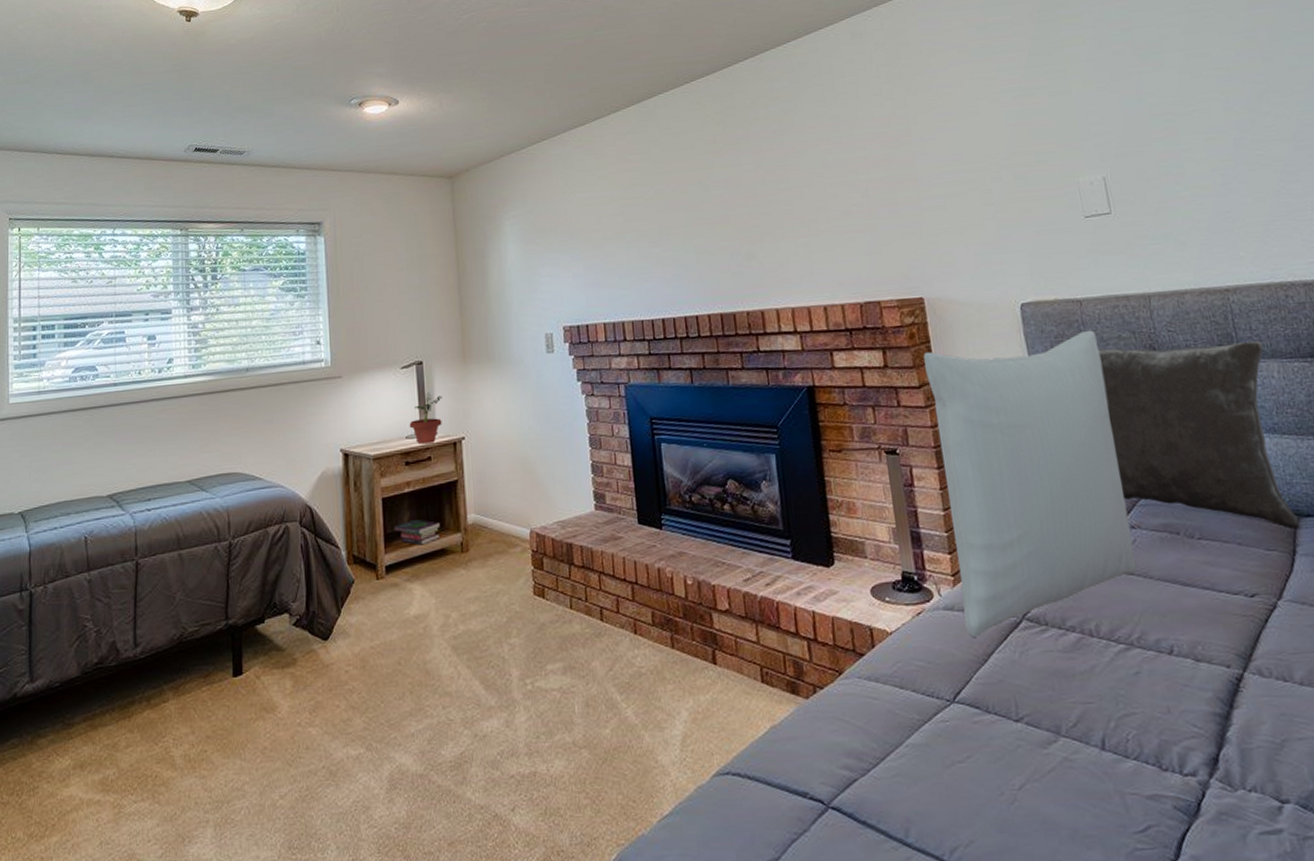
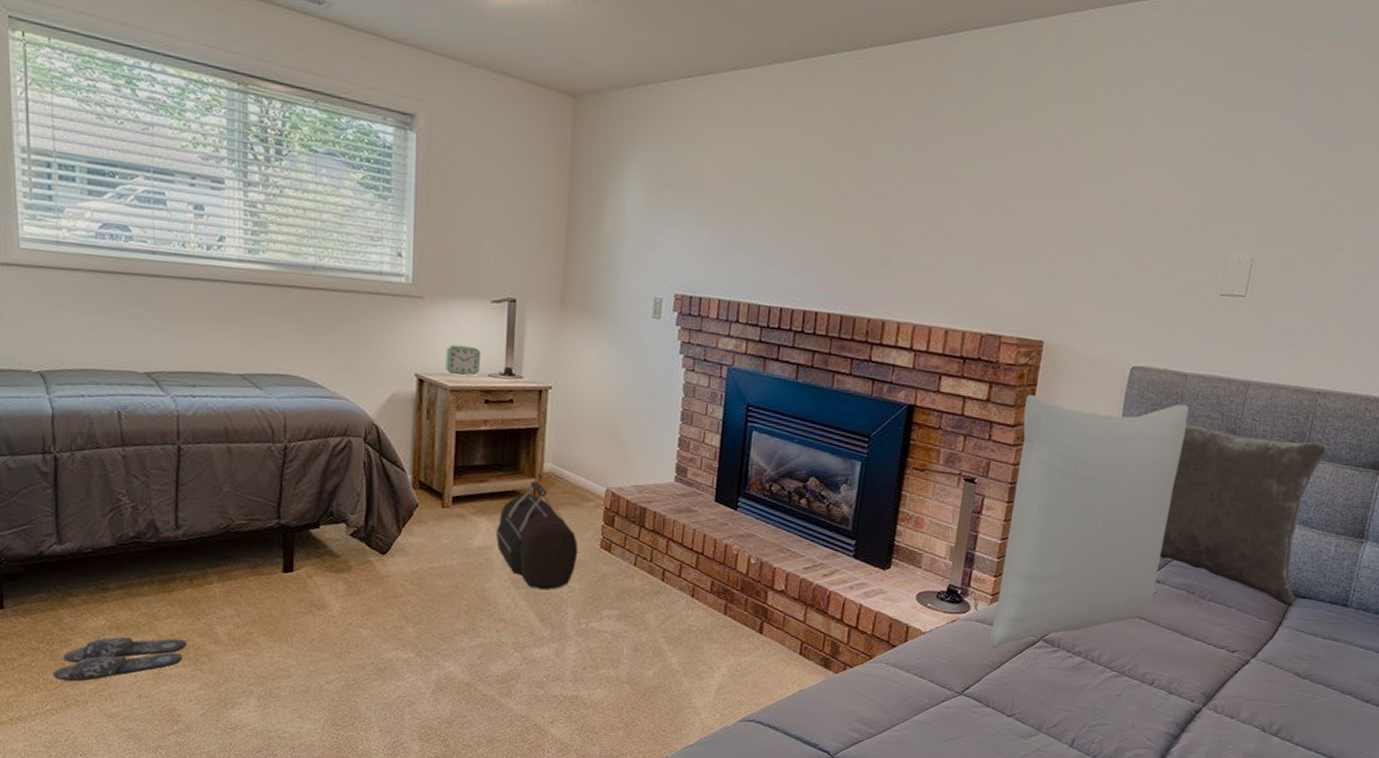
slippers: none [21,769,145,835] -> present [53,636,187,681]
alarm clock: none [366,413,398,442] -> present [445,344,481,376]
books: present [393,519,440,546] -> none [465,457,514,484]
potted plant: present [409,393,442,444] -> none [493,333,533,387]
duffel bag: none [430,534,513,652] -> present [495,480,578,590]

